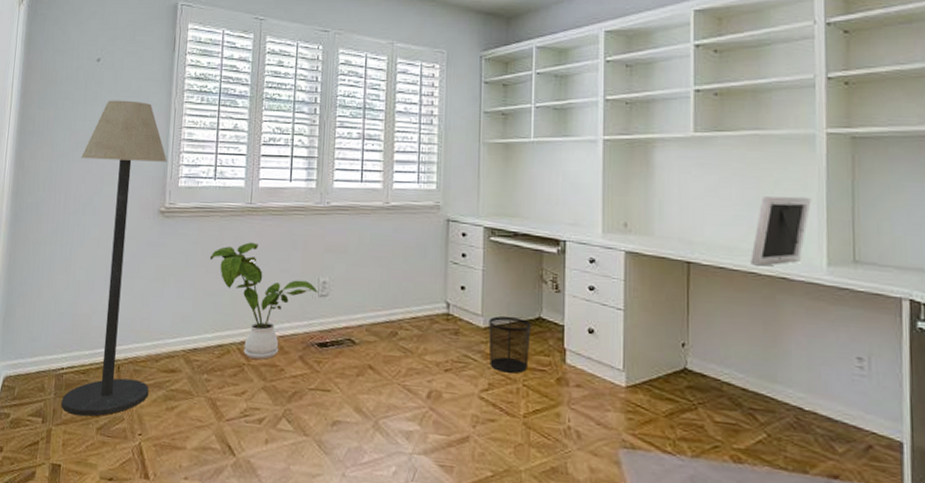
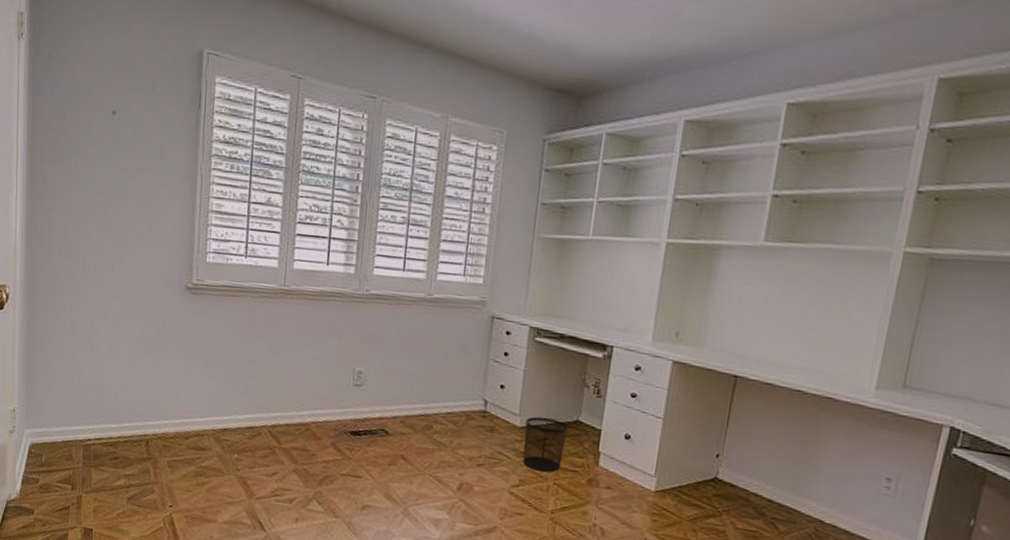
floor lamp: present [61,100,167,416] -> none [90,160,194,487]
house plant: present [210,242,319,360] -> none [241,326,354,444]
picture frame: present [751,196,812,266] -> none [799,314,874,385]

